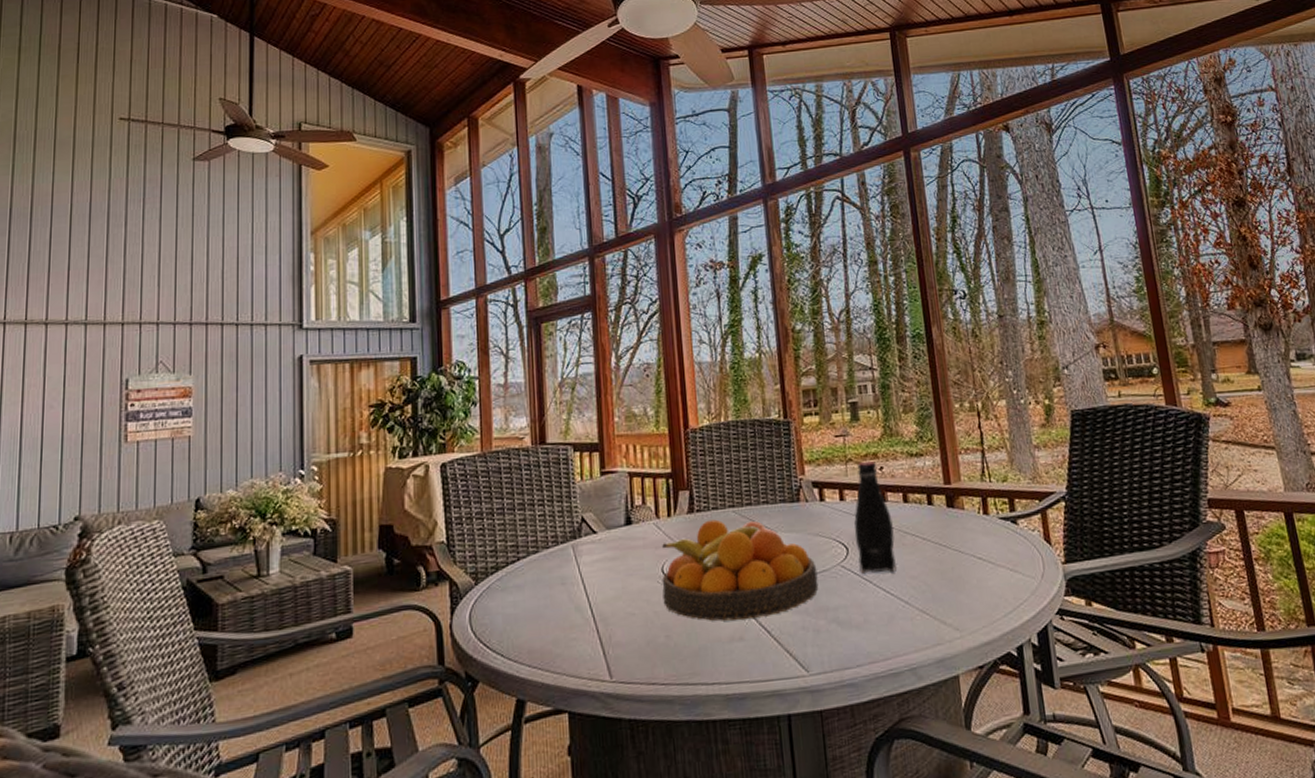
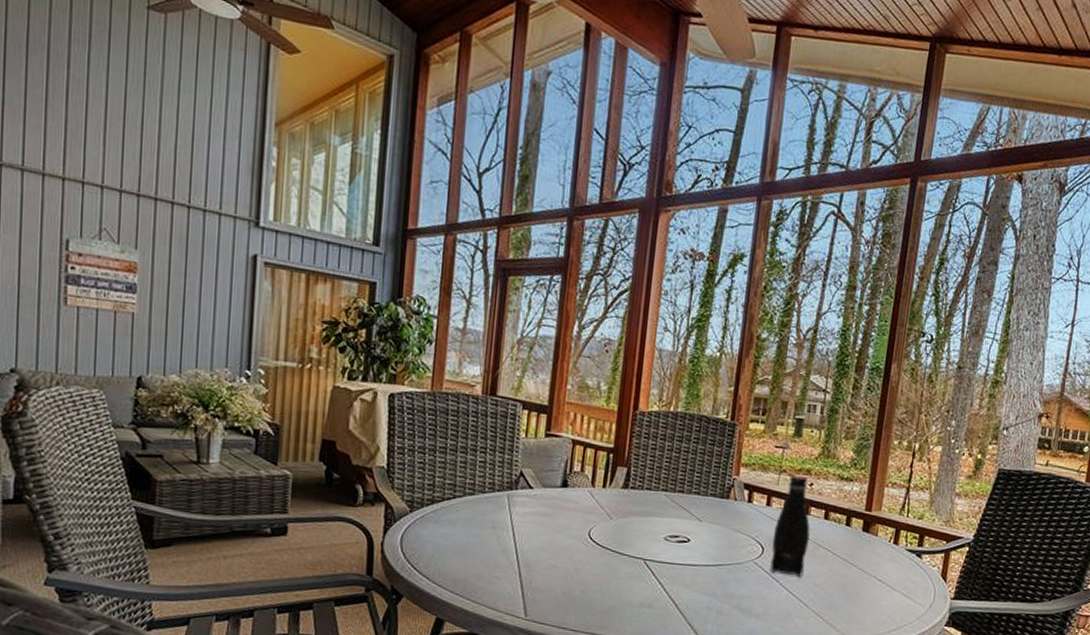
fruit bowl: present [662,519,819,621] -> none [585,498,732,592]

